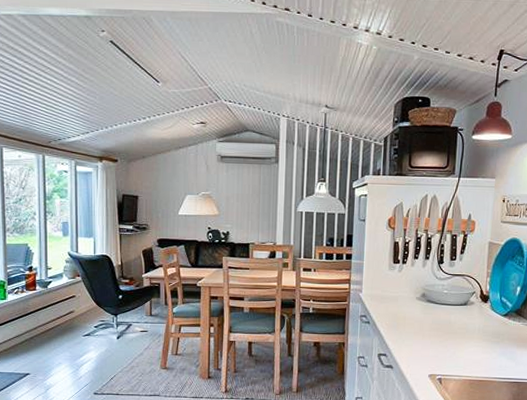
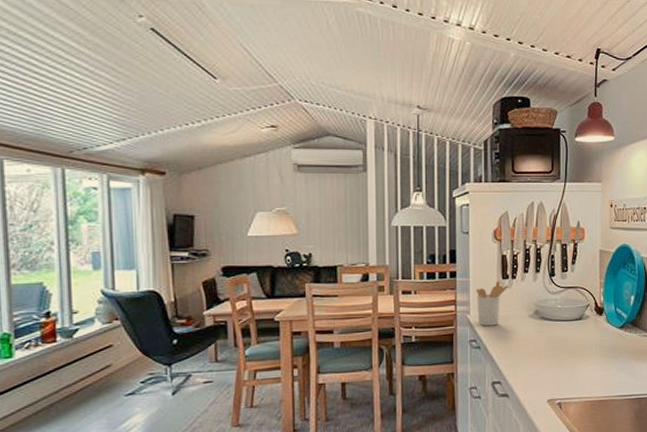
utensil holder: none [368,264,399,305] -> present [476,280,508,326]

